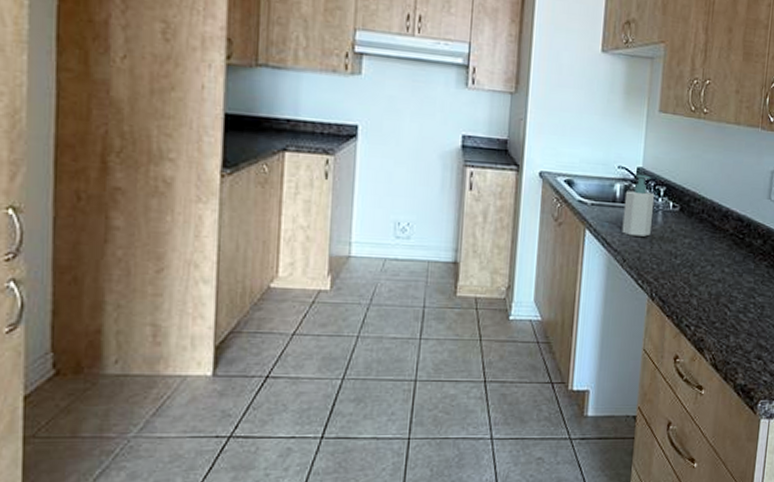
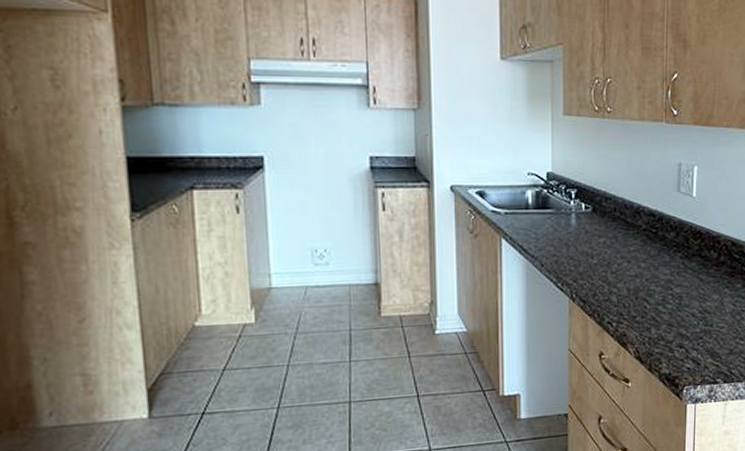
soap bottle: present [622,174,655,237] -> none [537,179,567,241]

